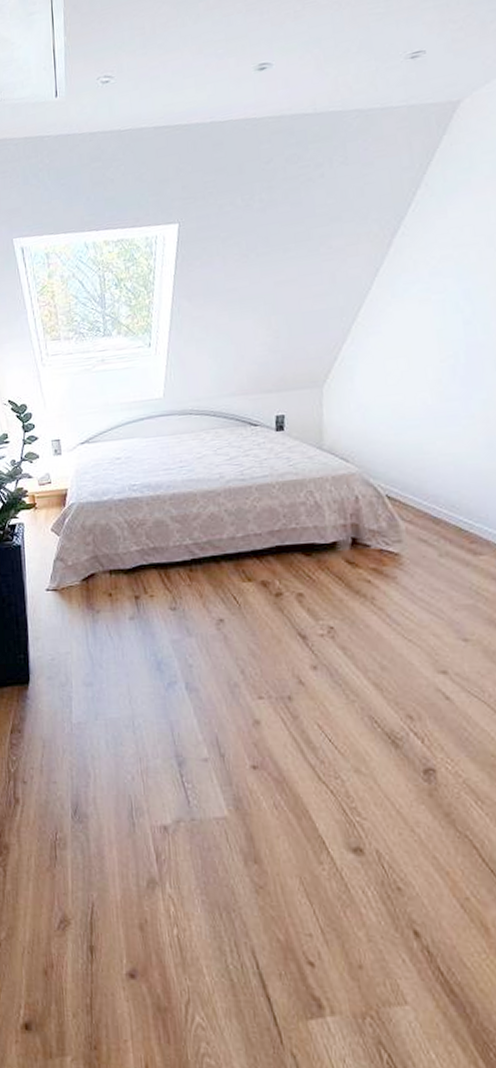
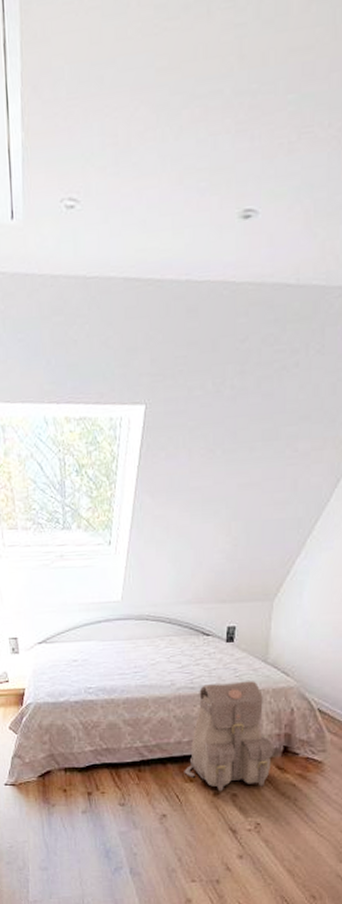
backpack: none [240,469,342,592] -> present [184,681,274,792]

